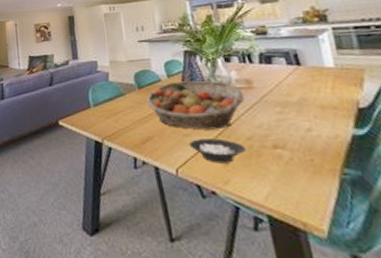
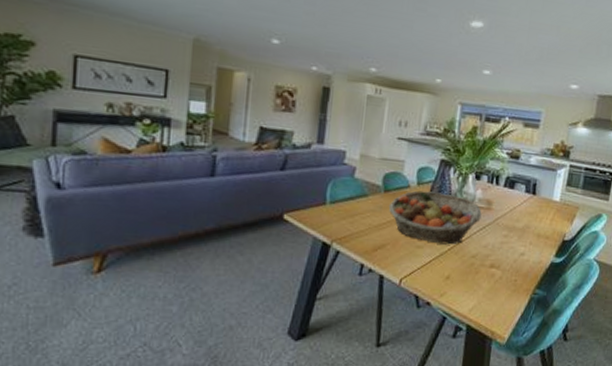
cereal bowl: present [188,138,246,163] -> none [418,252,468,277]

